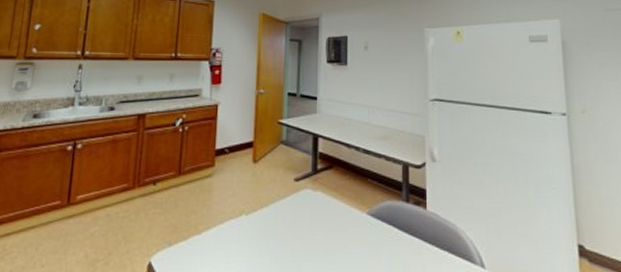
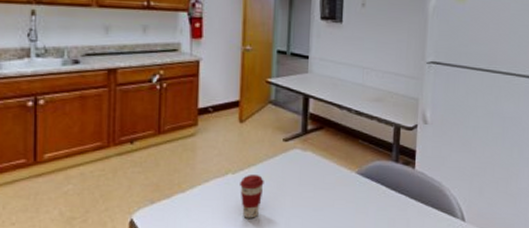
coffee cup: none [253,216,276,262] -> present [240,175,264,218]

